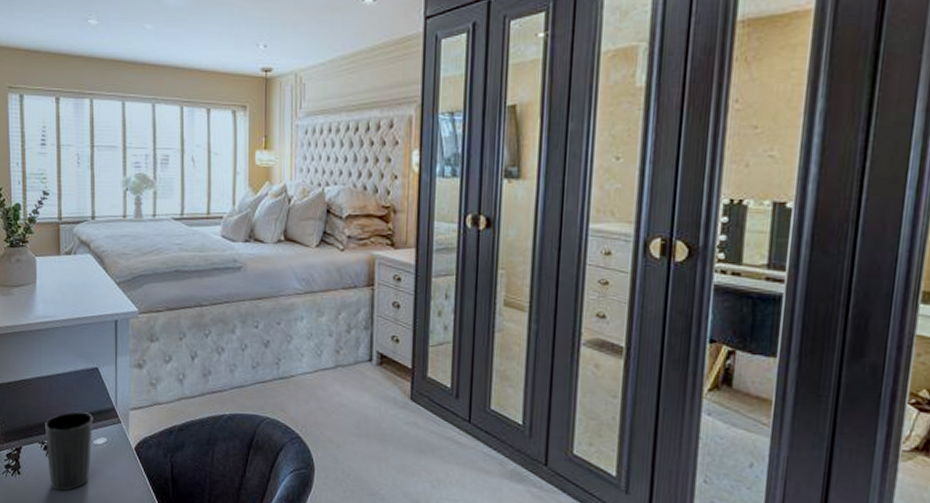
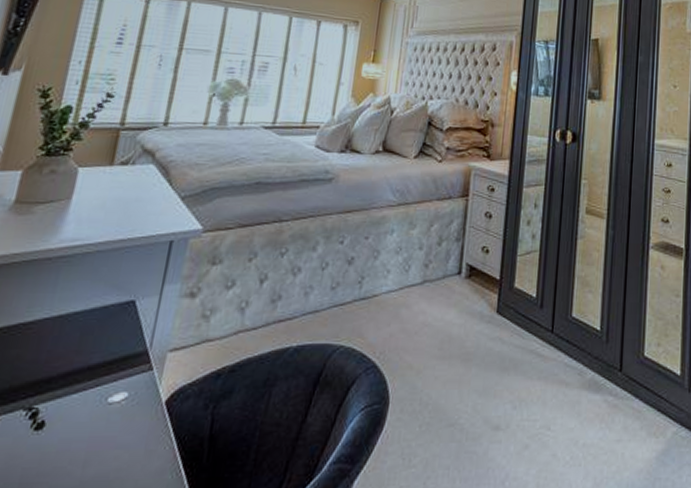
cup: present [45,411,93,491] -> none [27,360,115,476]

